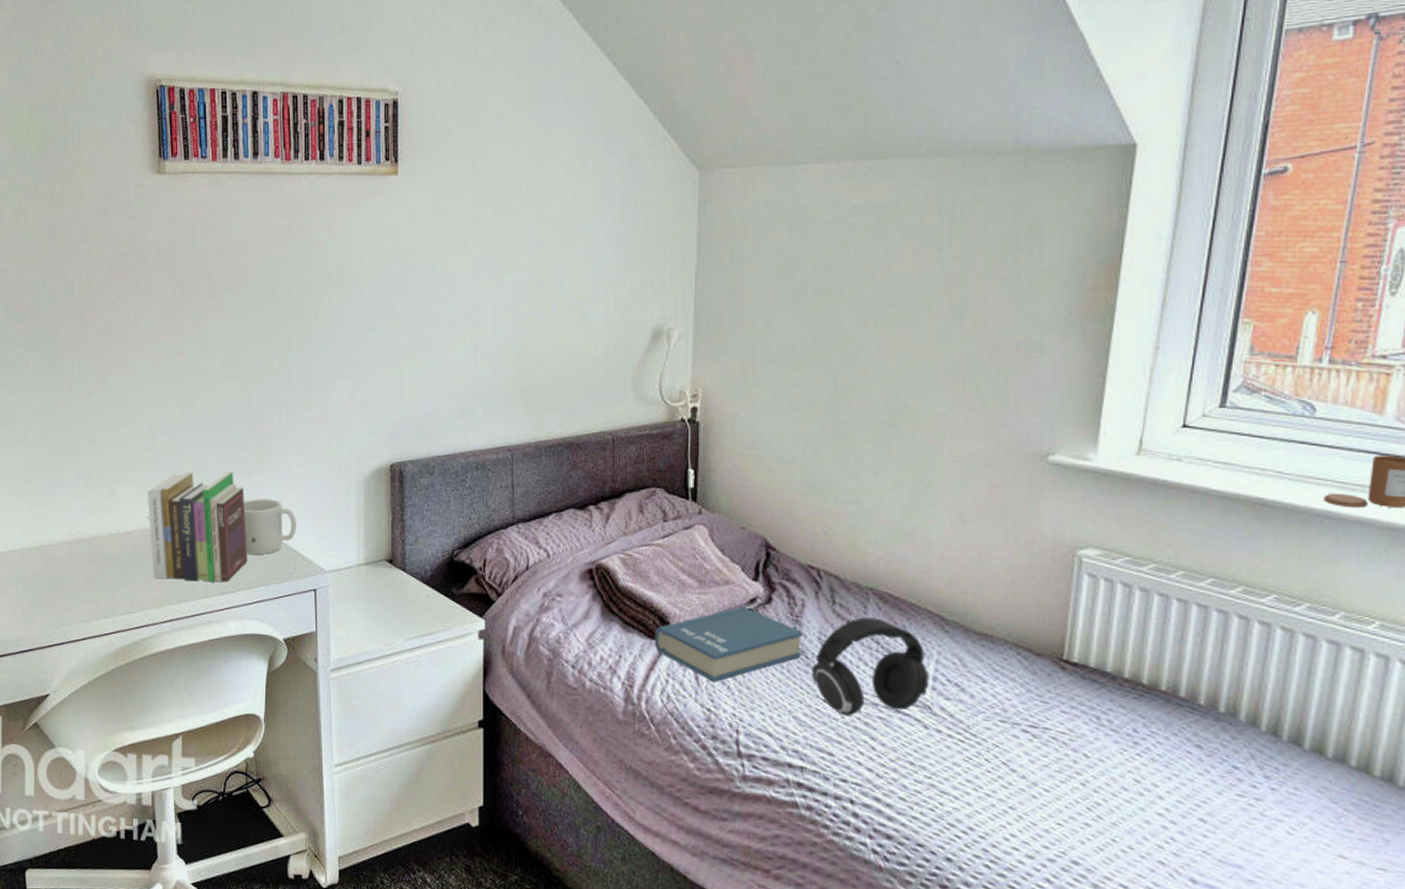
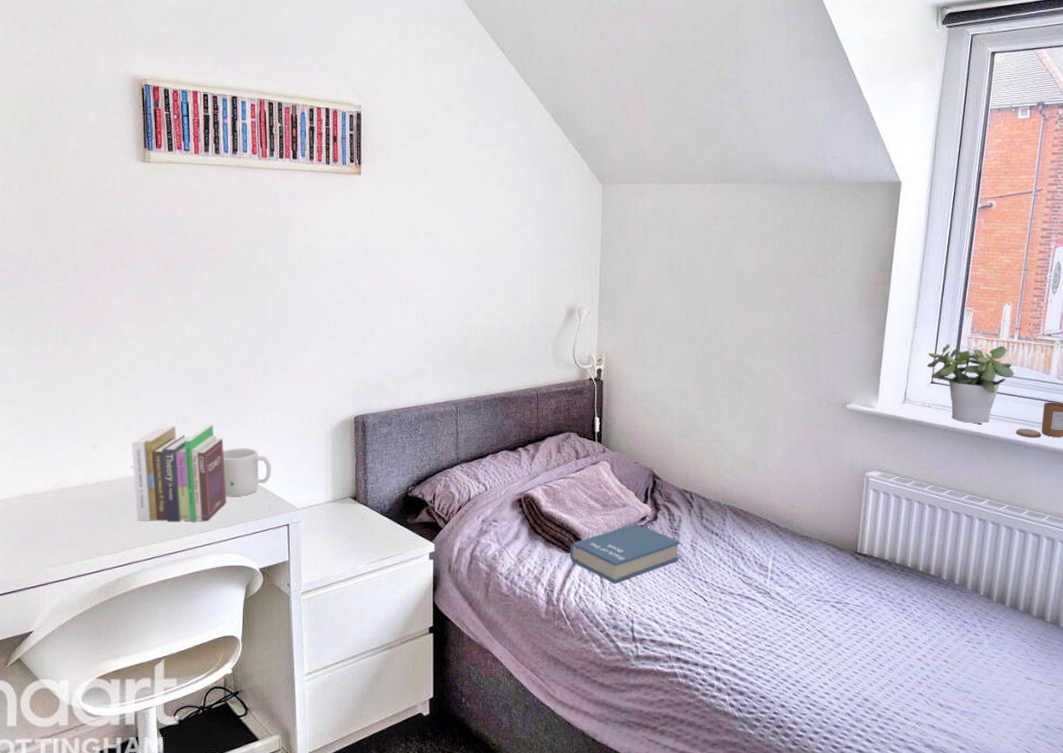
headphones: present [811,617,929,716] -> none [686,528,769,604]
potted plant: none [1175,371,1322,485] -> present [926,344,1014,424]

